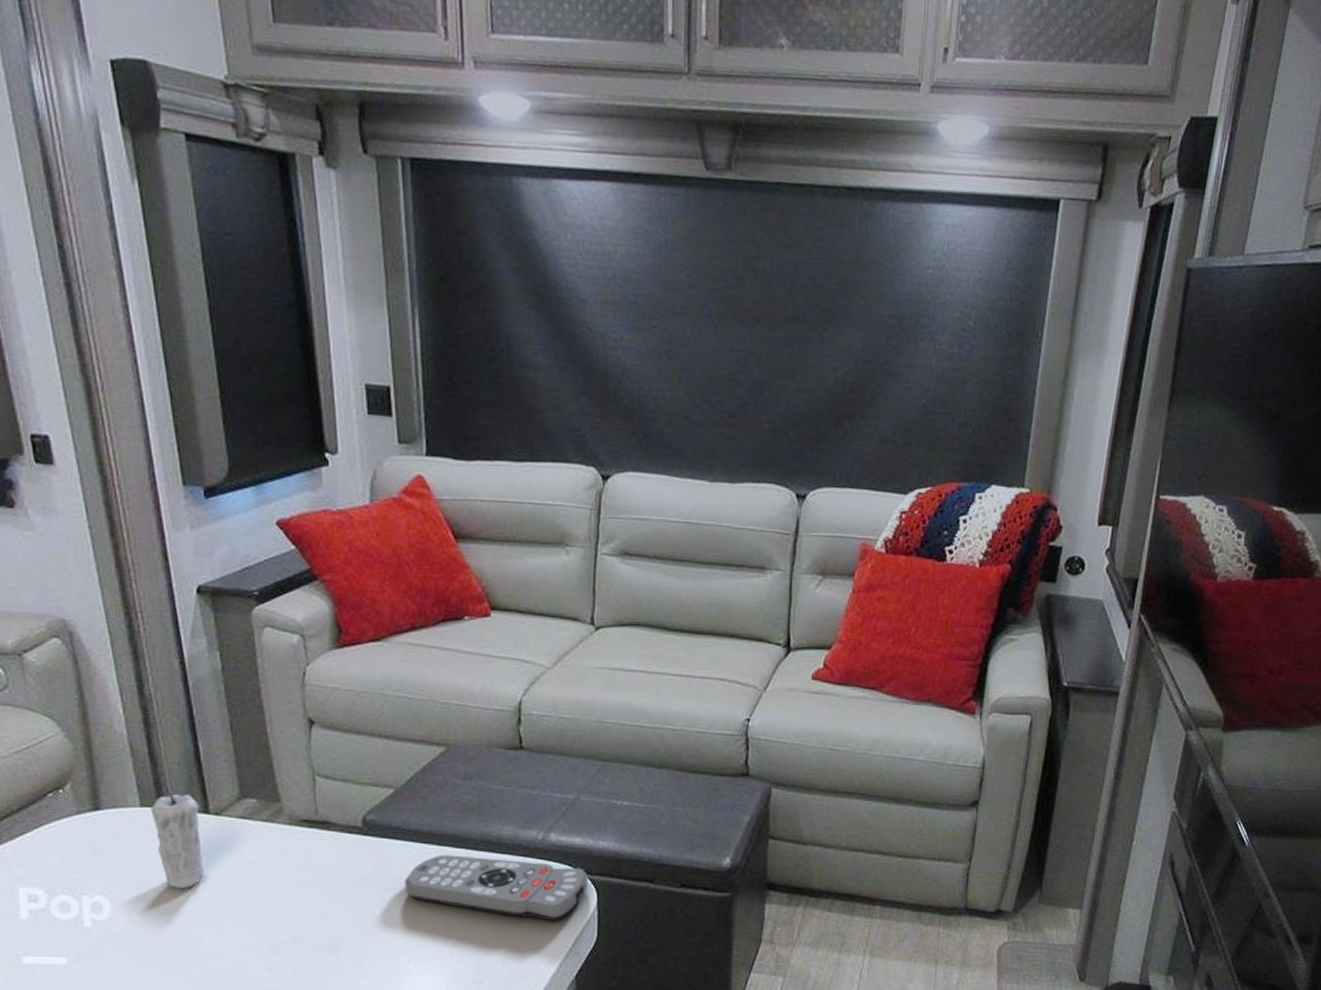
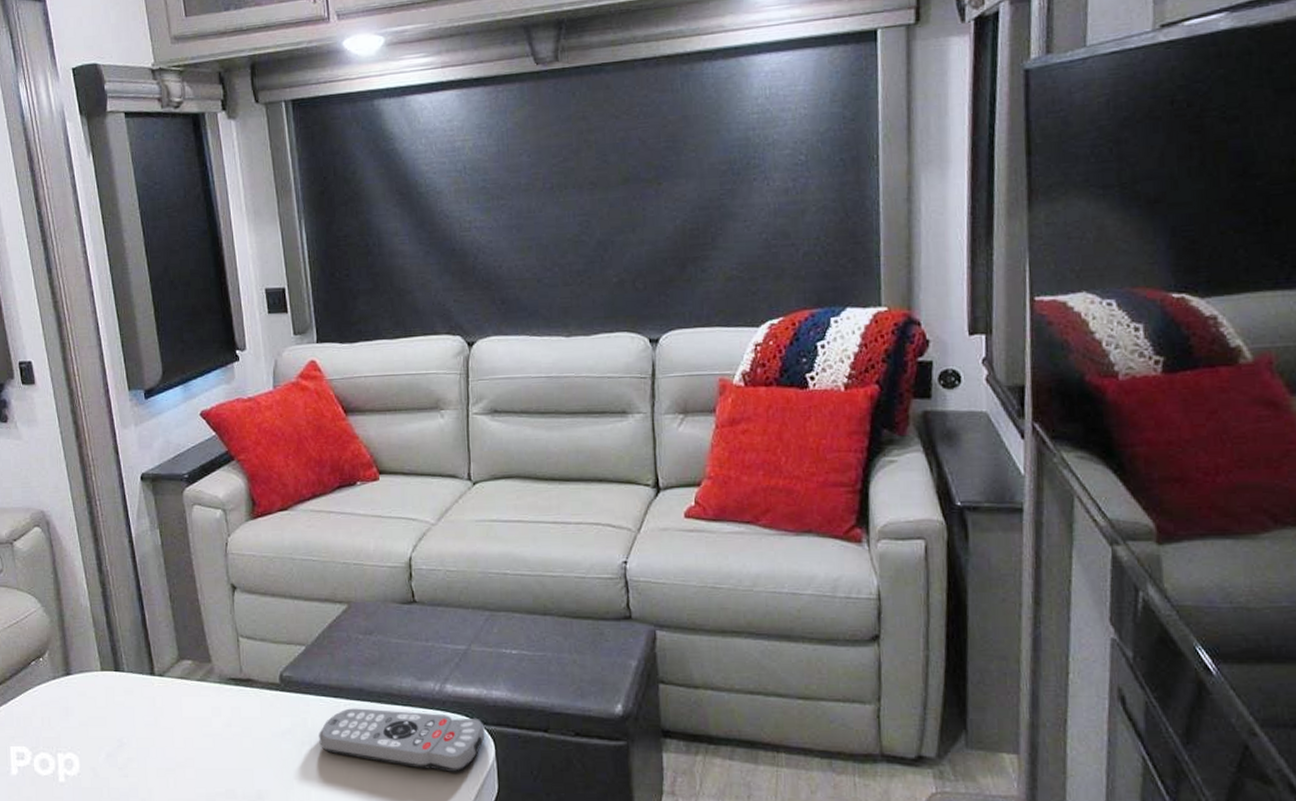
candle: present [151,786,205,889] -> none [109,651,152,746]

